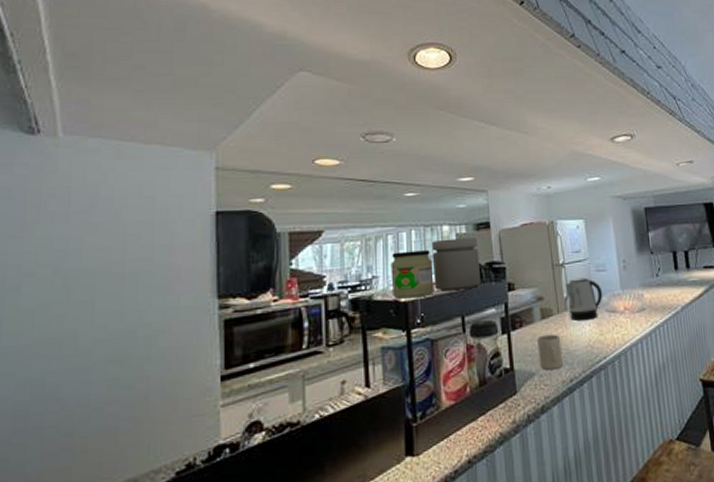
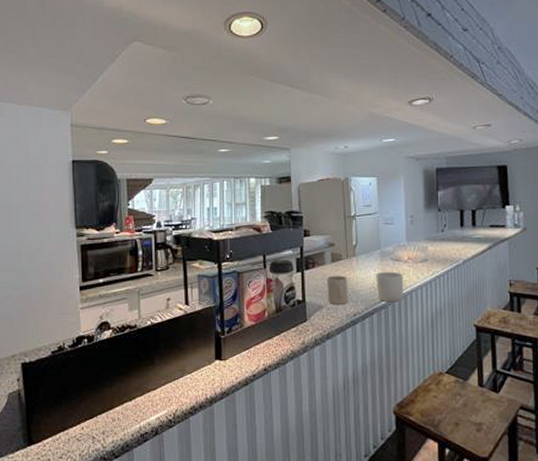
jar: present [390,250,435,299] -> none [206,198,242,238]
jar: present [431,237,481,291] -> none [240,189,280,234]
kettle: present [565,277,603,321] -> none [355,229,389,265]
mug: none [591,324,624,362] -> present [376,271,404,303]

